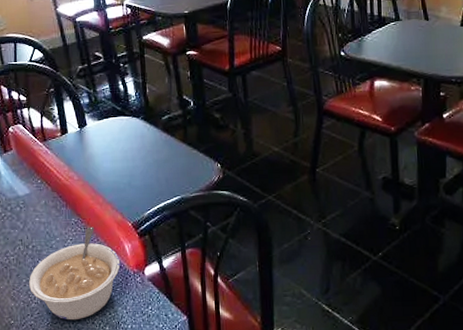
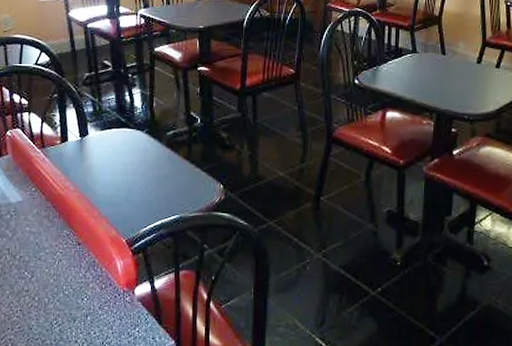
legume: present [28,227,121,320] -> none [11,240,111,338]

